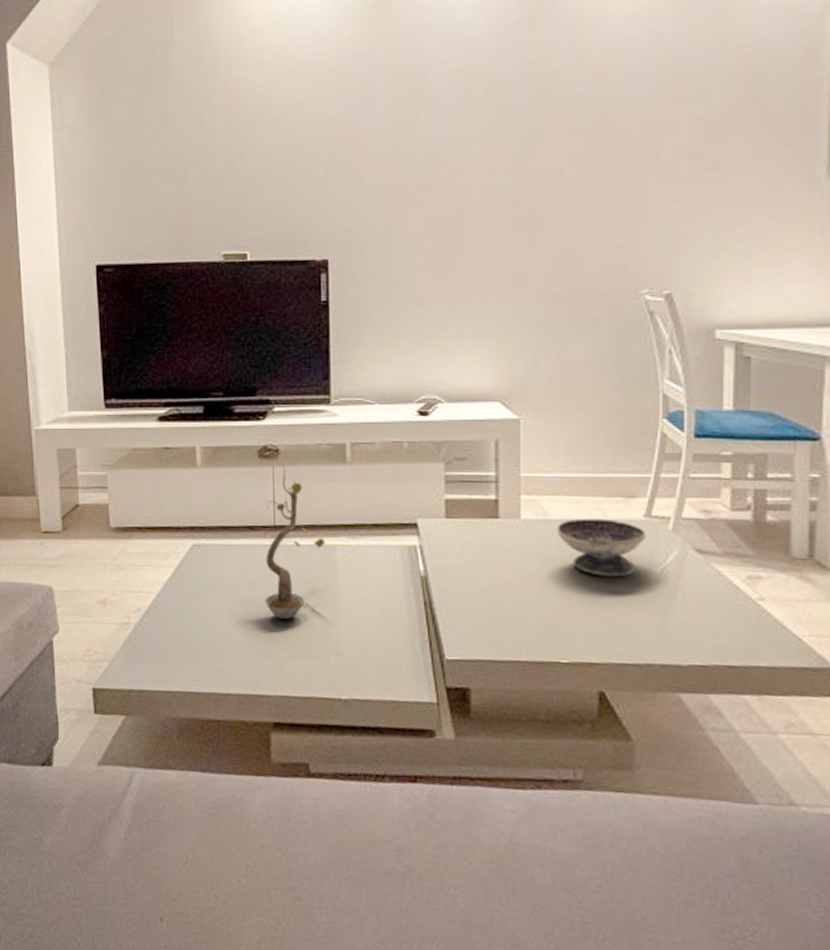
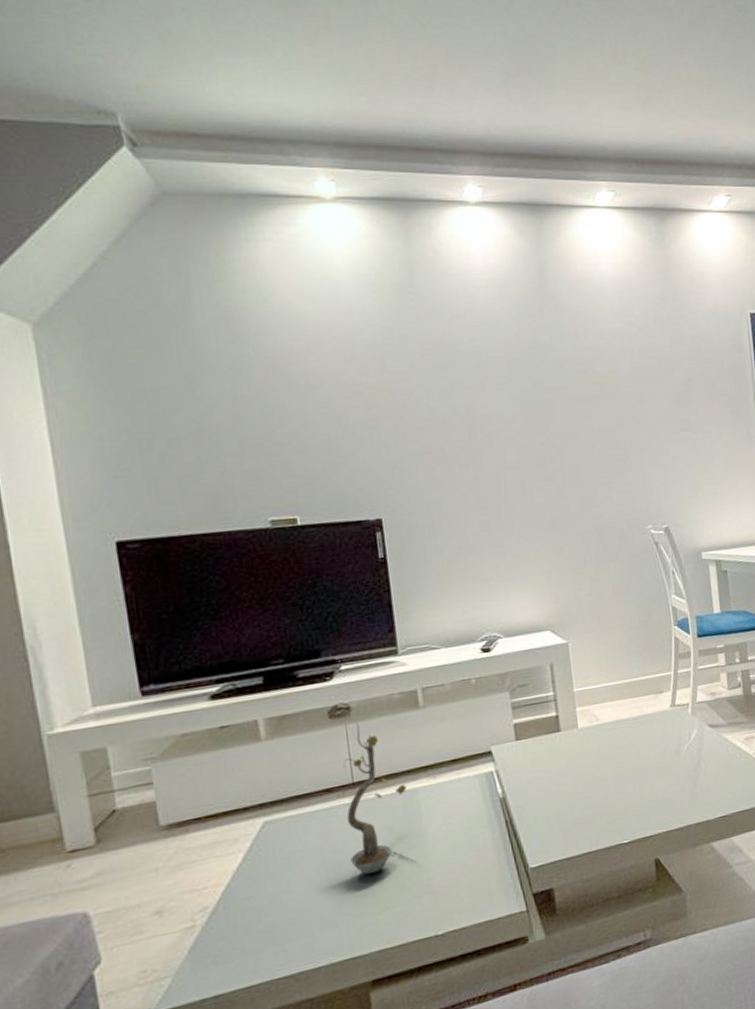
bowl: present [556,518,647,577] -> none [607,714,674,763]

